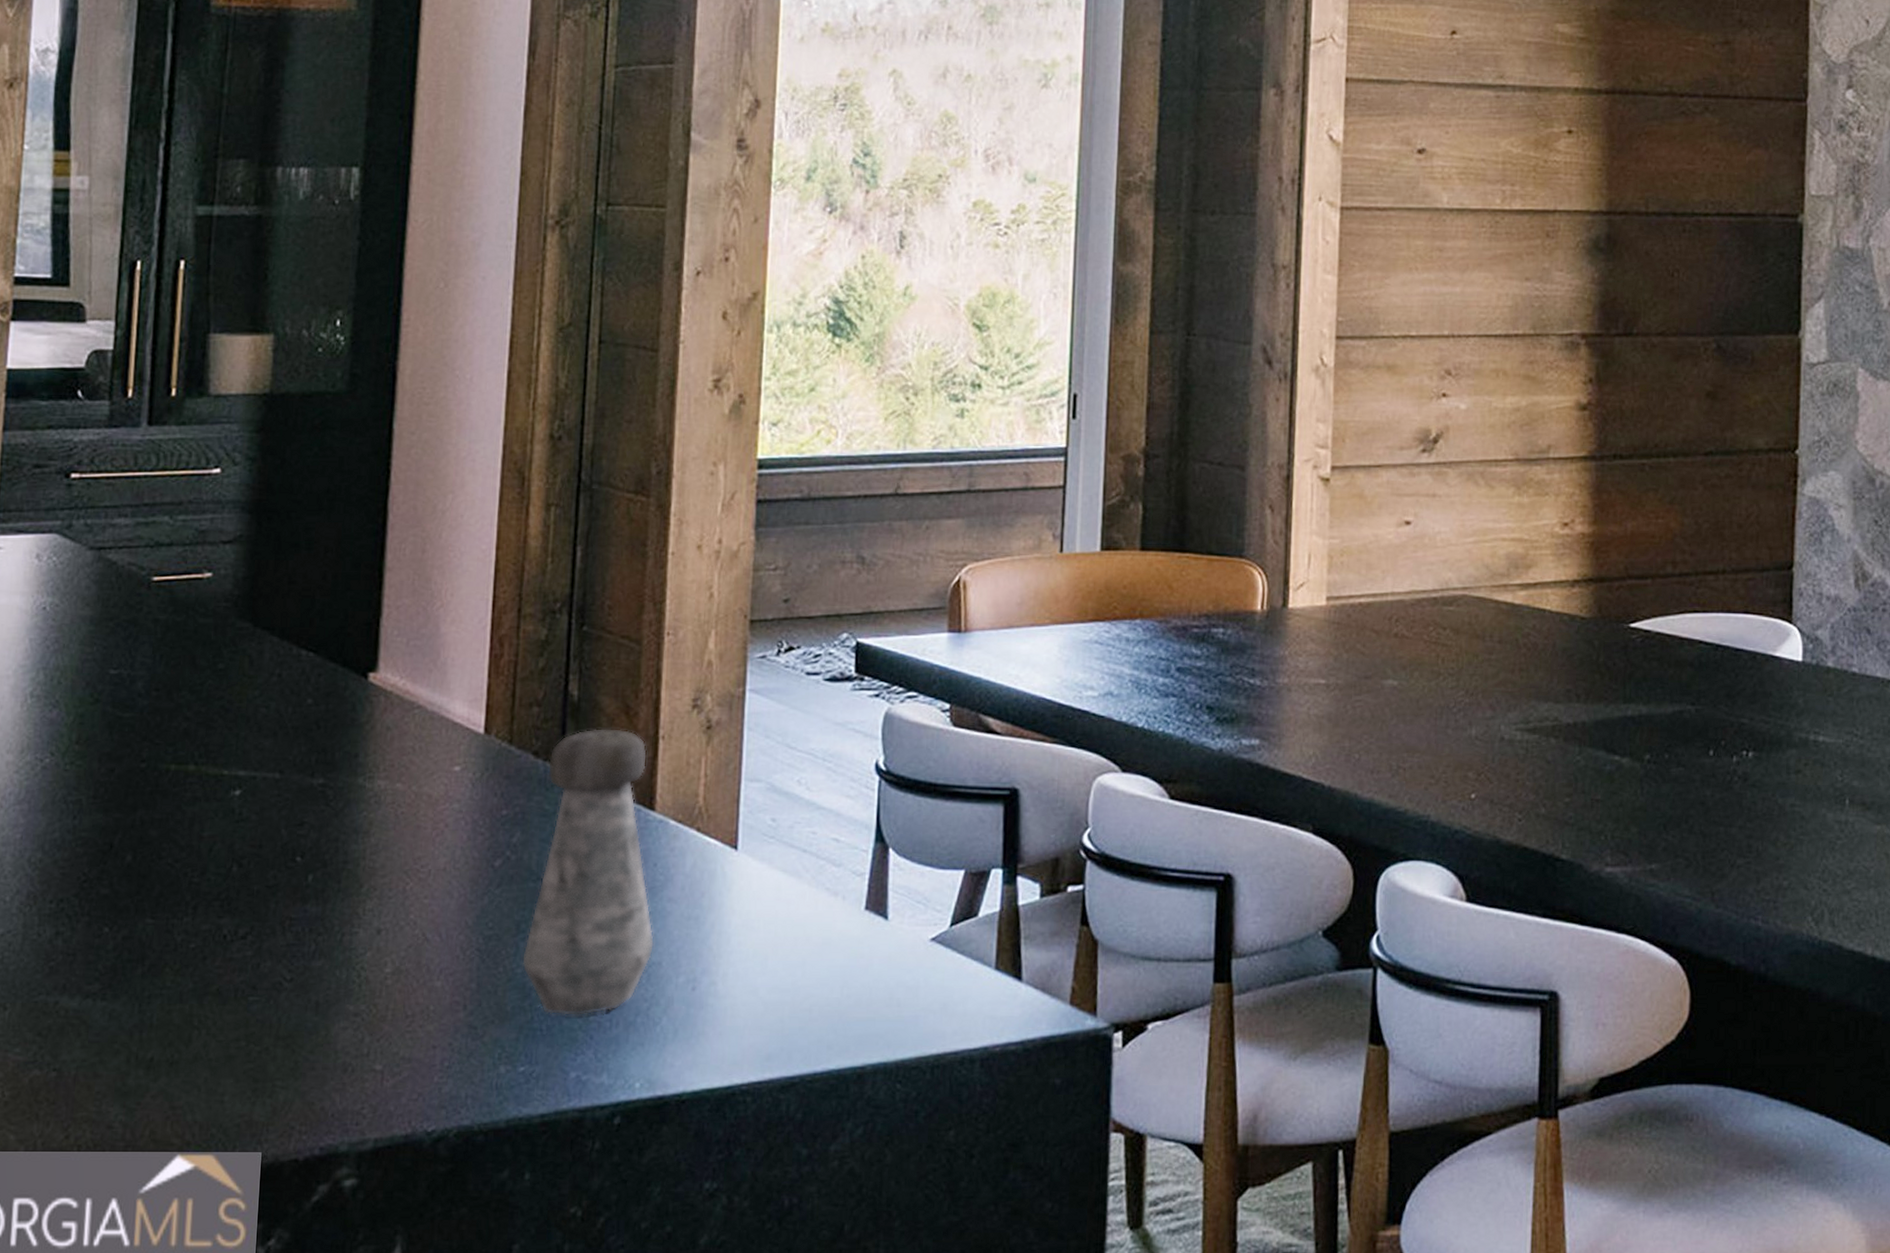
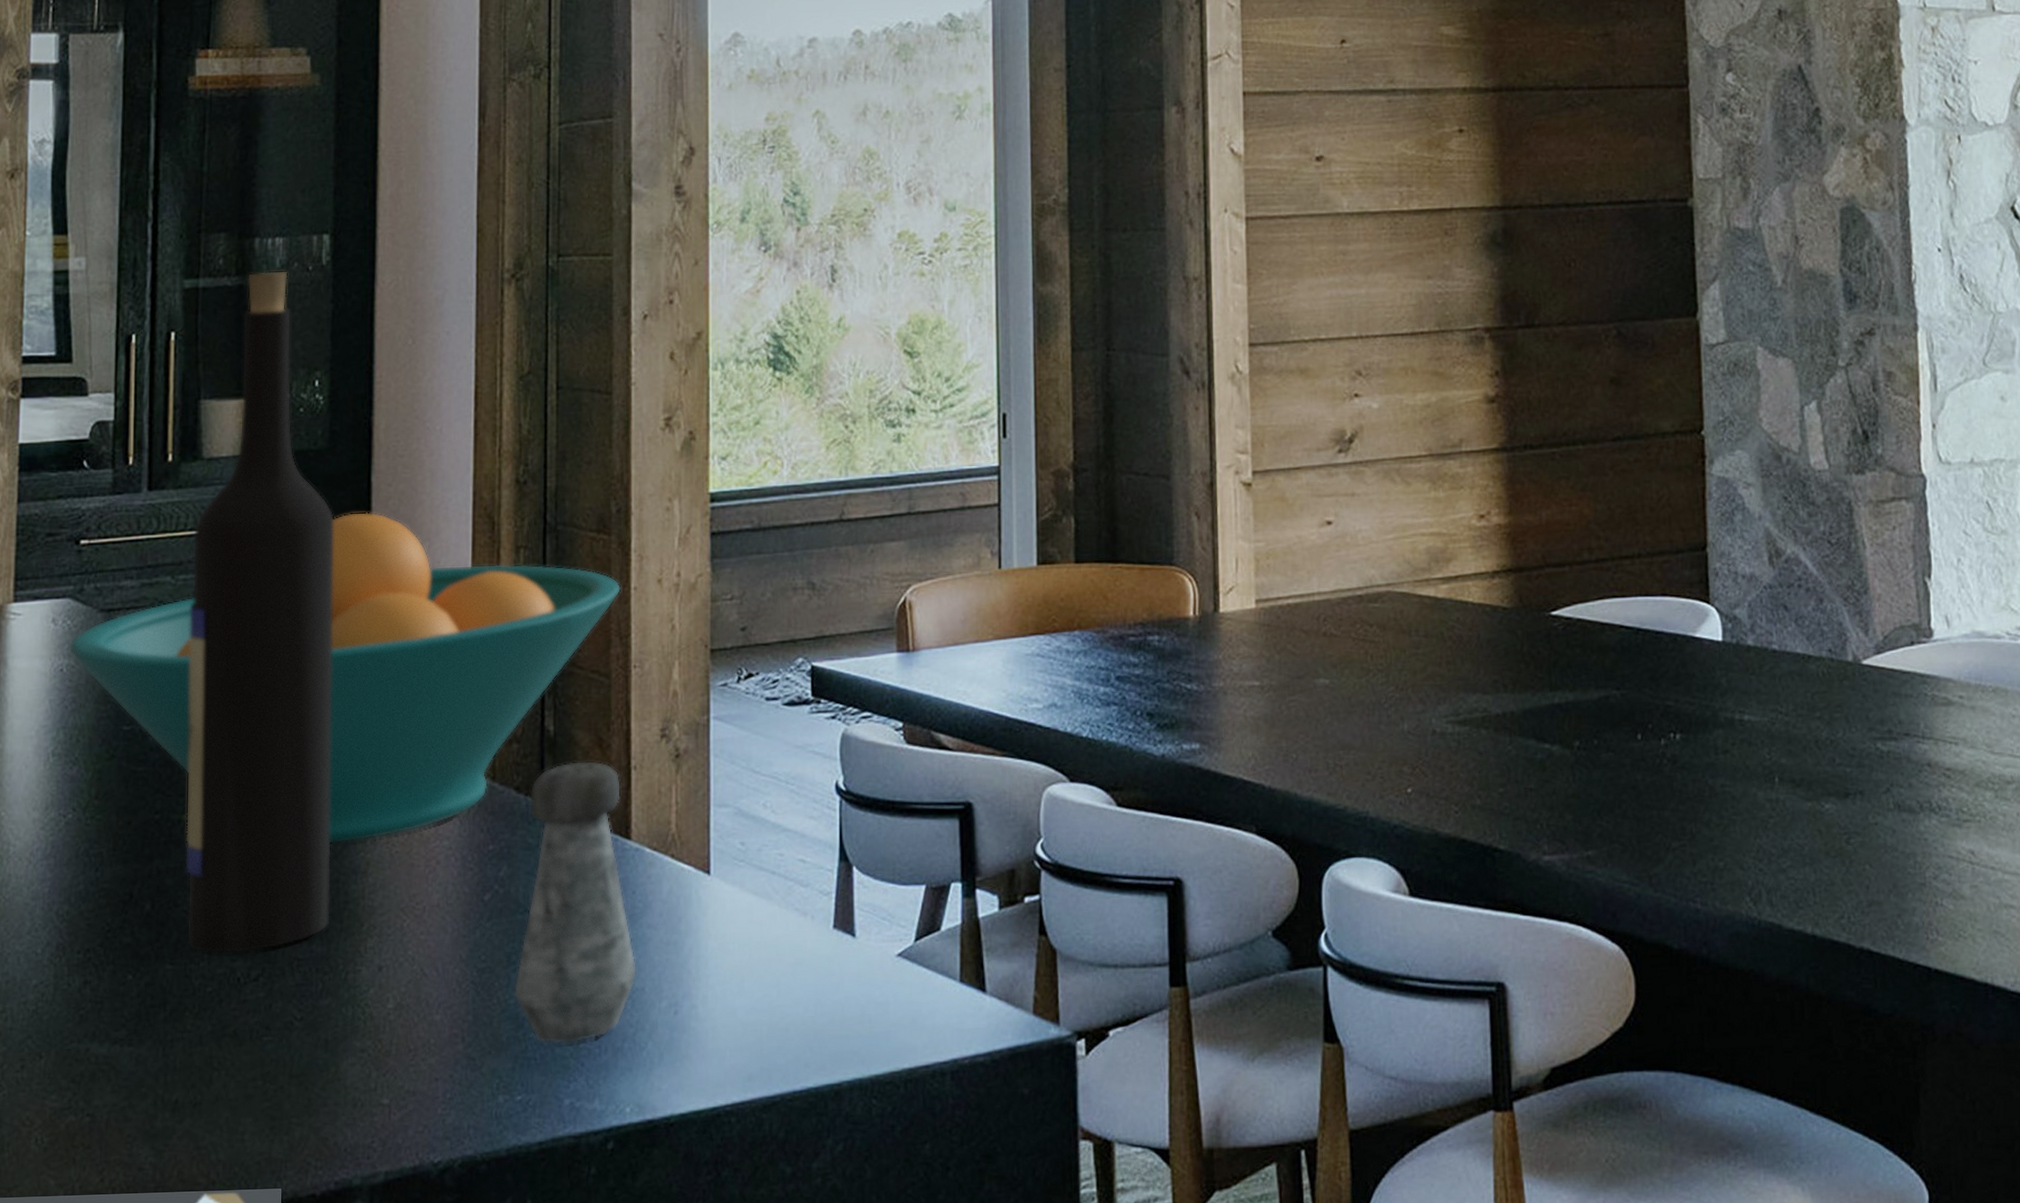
fruit bowl: none [53,459,658,802] -> present [68,511,622,844]
wine bottle: none [171,202,351,910] -> present [186,271,334,954]

